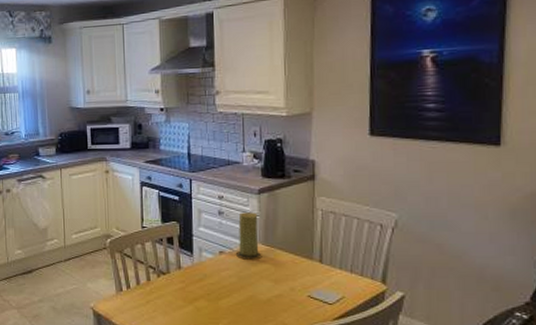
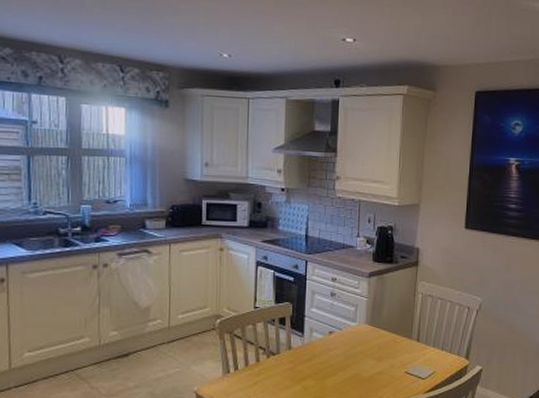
candle: present [235,212,262,260] -> none [344,294,368,340]

